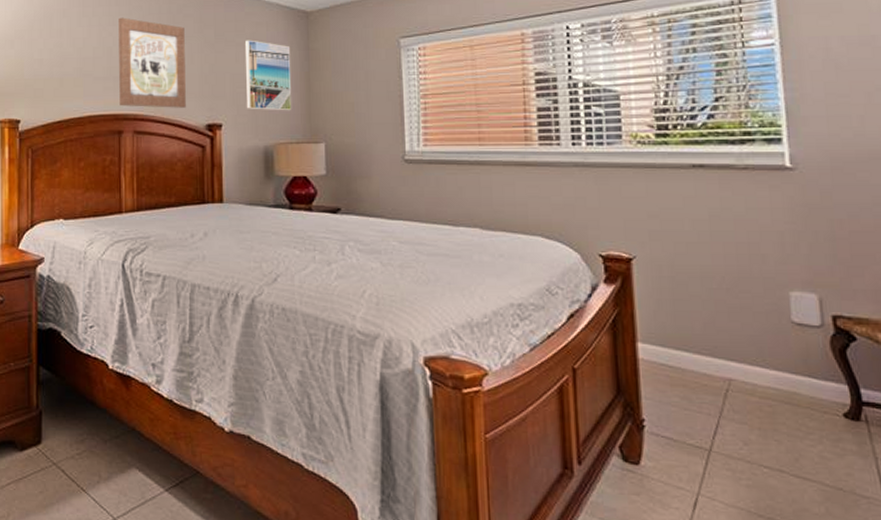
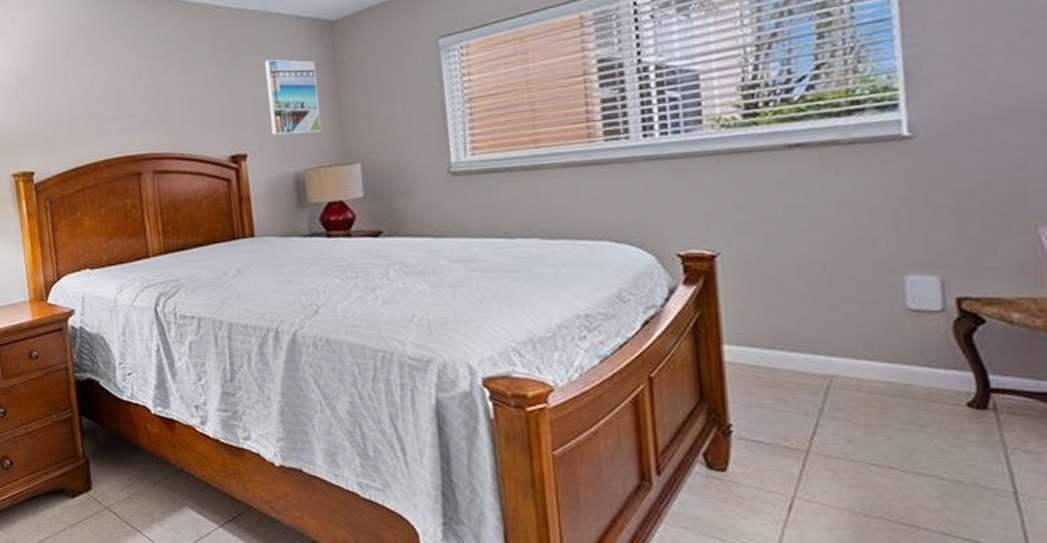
wall art: present [119,17,186,108] -> none [125,50,206,146]

